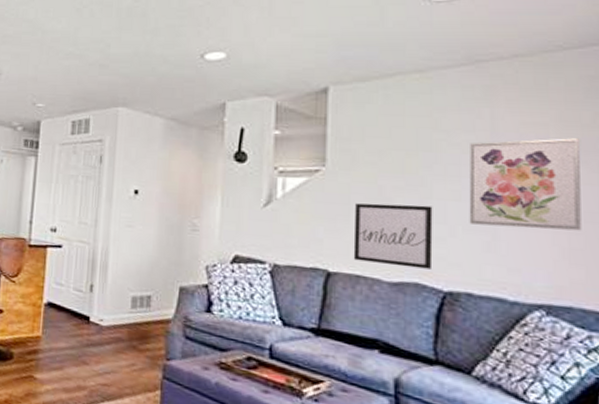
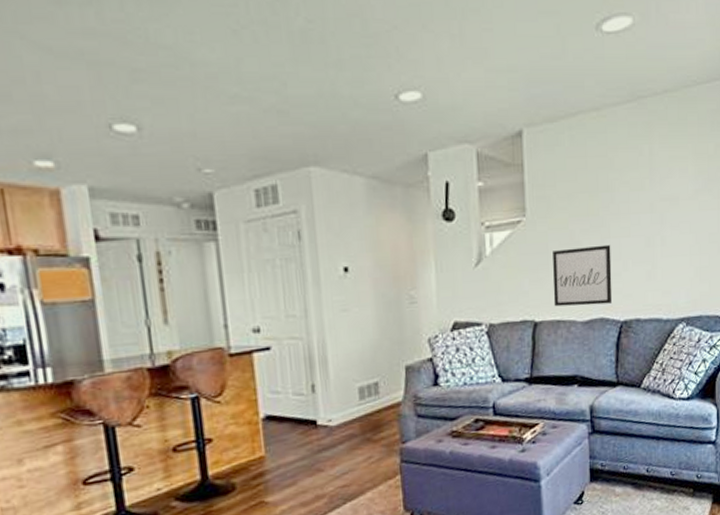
wall art: present [469,138,582,231] -> none [635,169,708,257]

